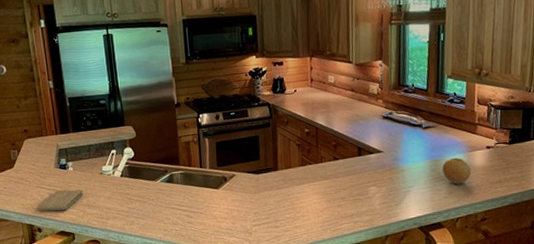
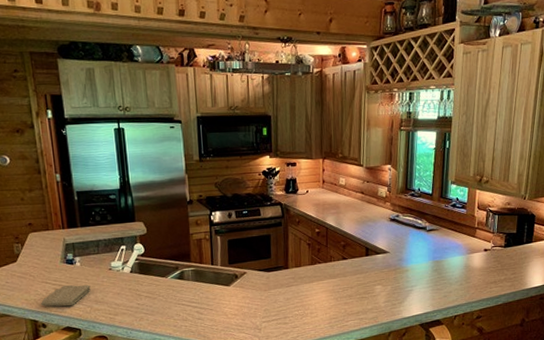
fruit: present [442,157,472,185] -> none [443,259,470,284]

